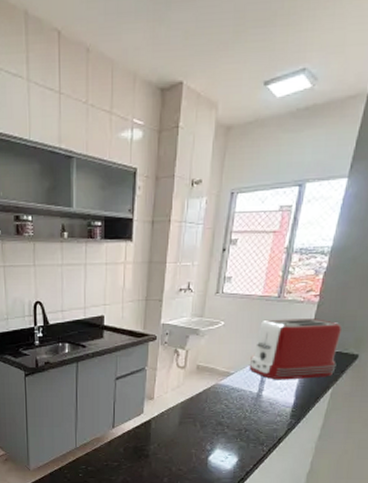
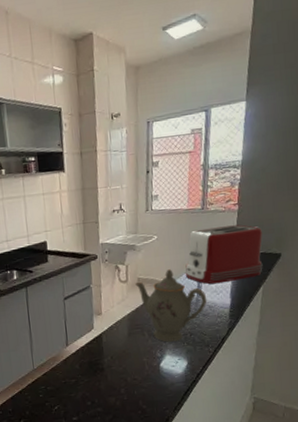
teapot: none [194,359,269,436] -> present [135,269,207,342]

